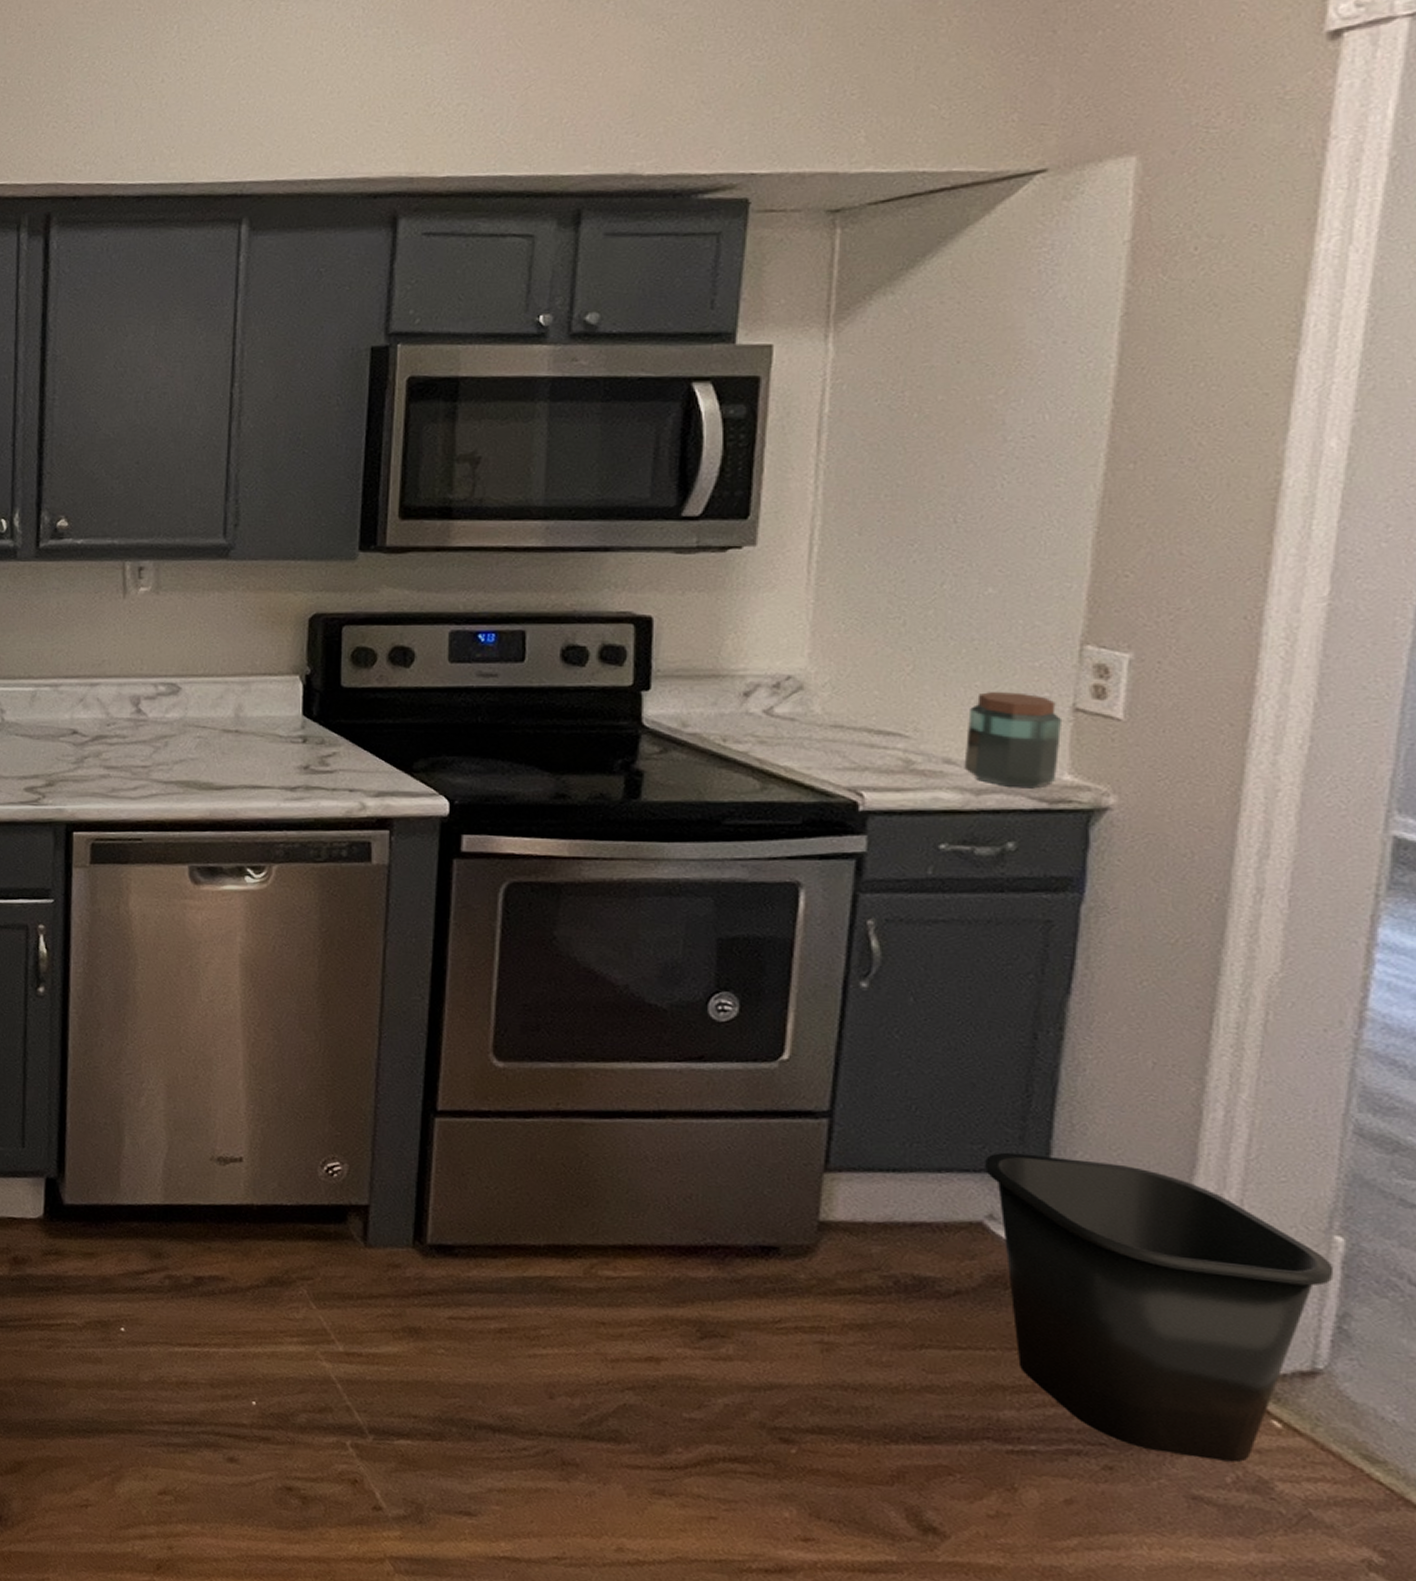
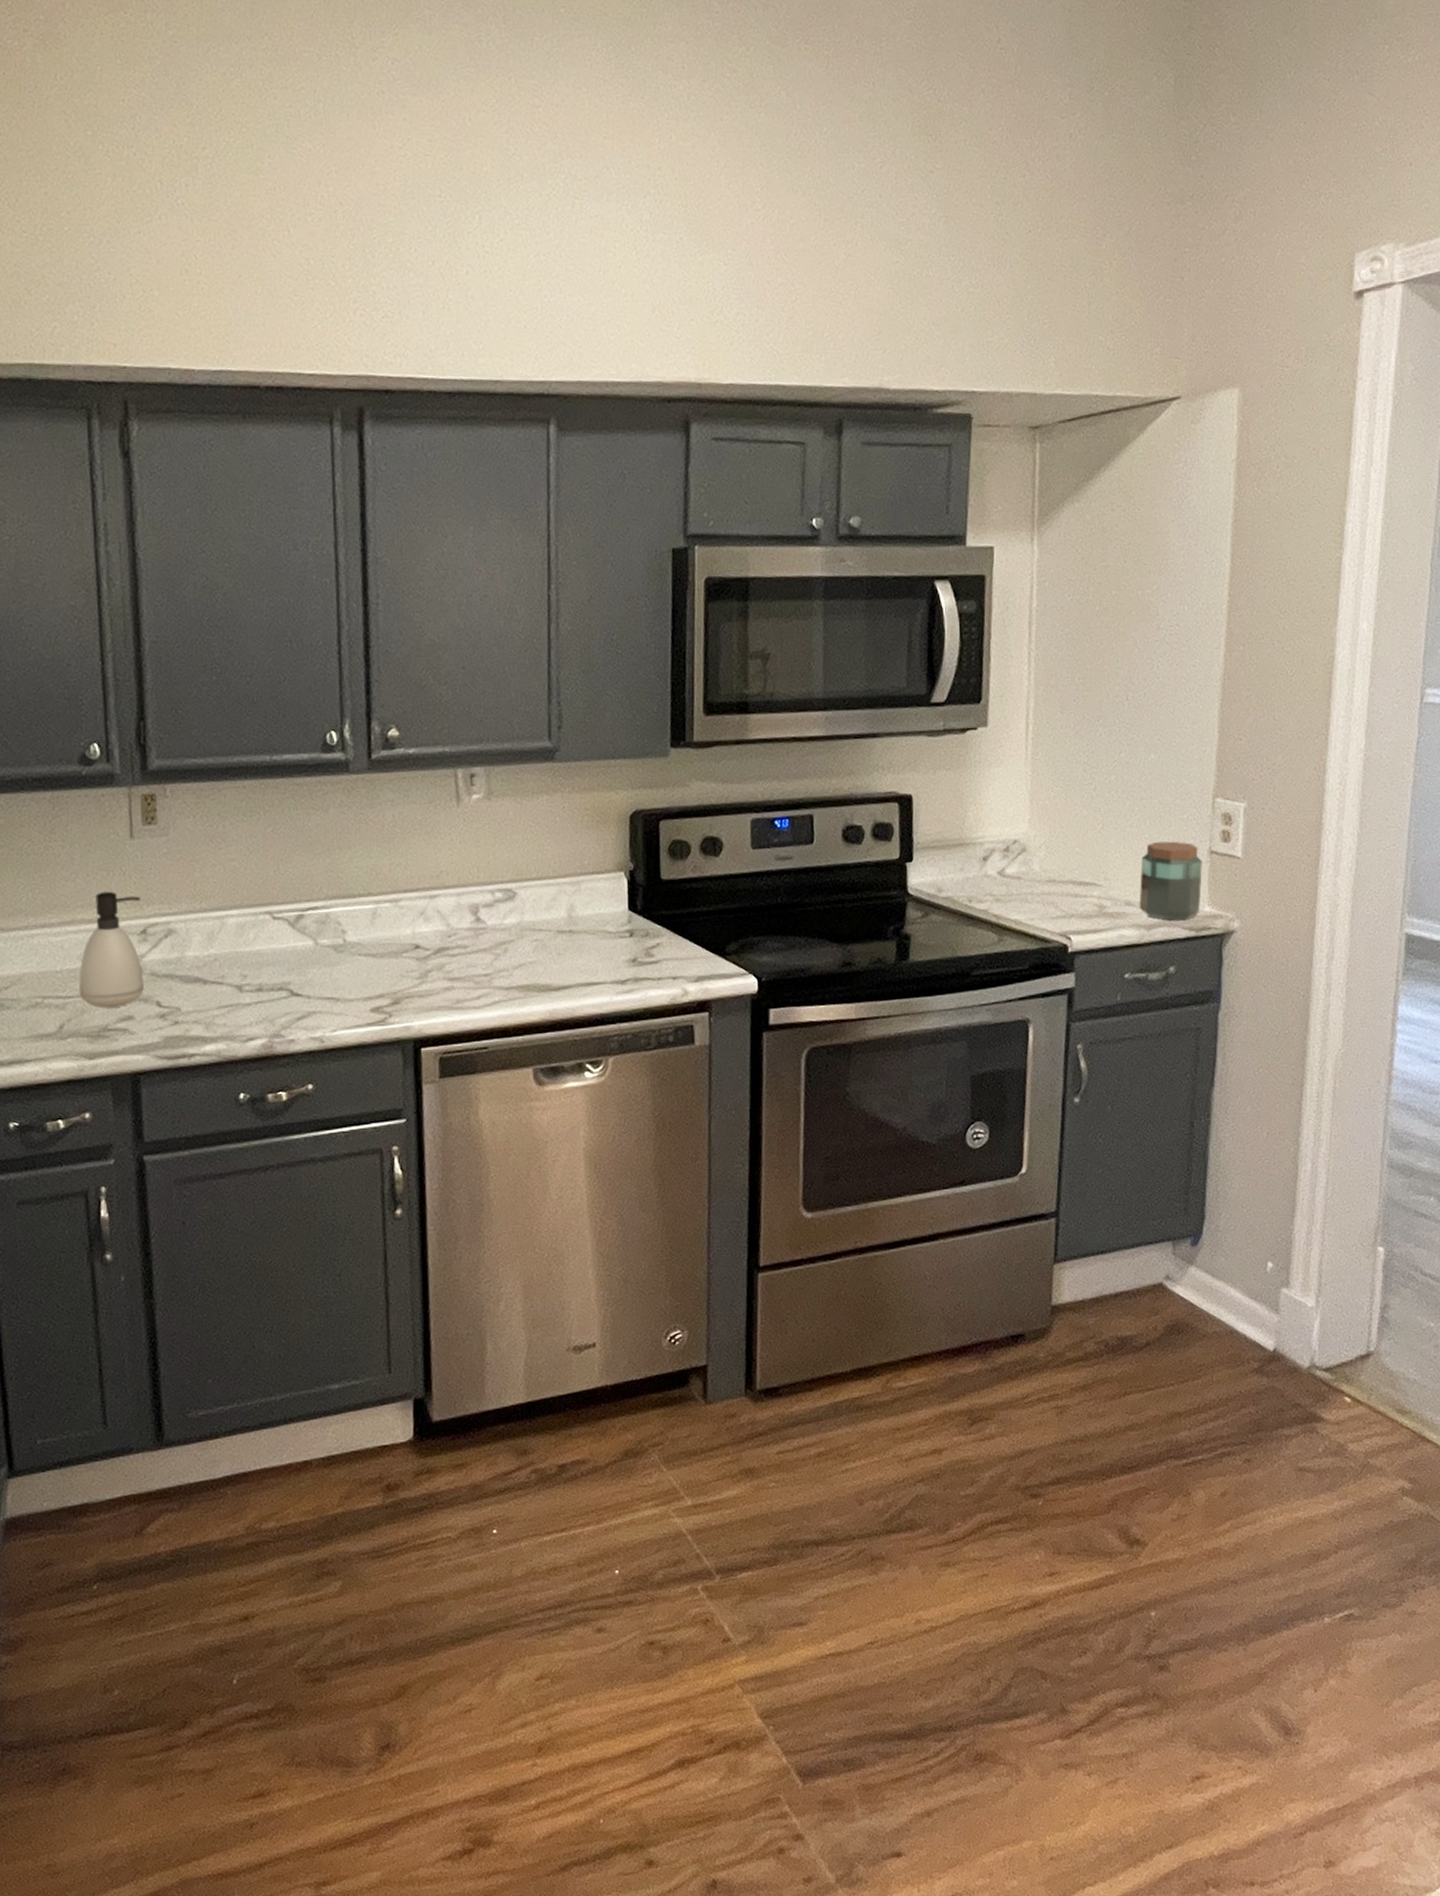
waste bin: present [985,1152,1334,1463] -> none [1163,1218,1378,1440]

